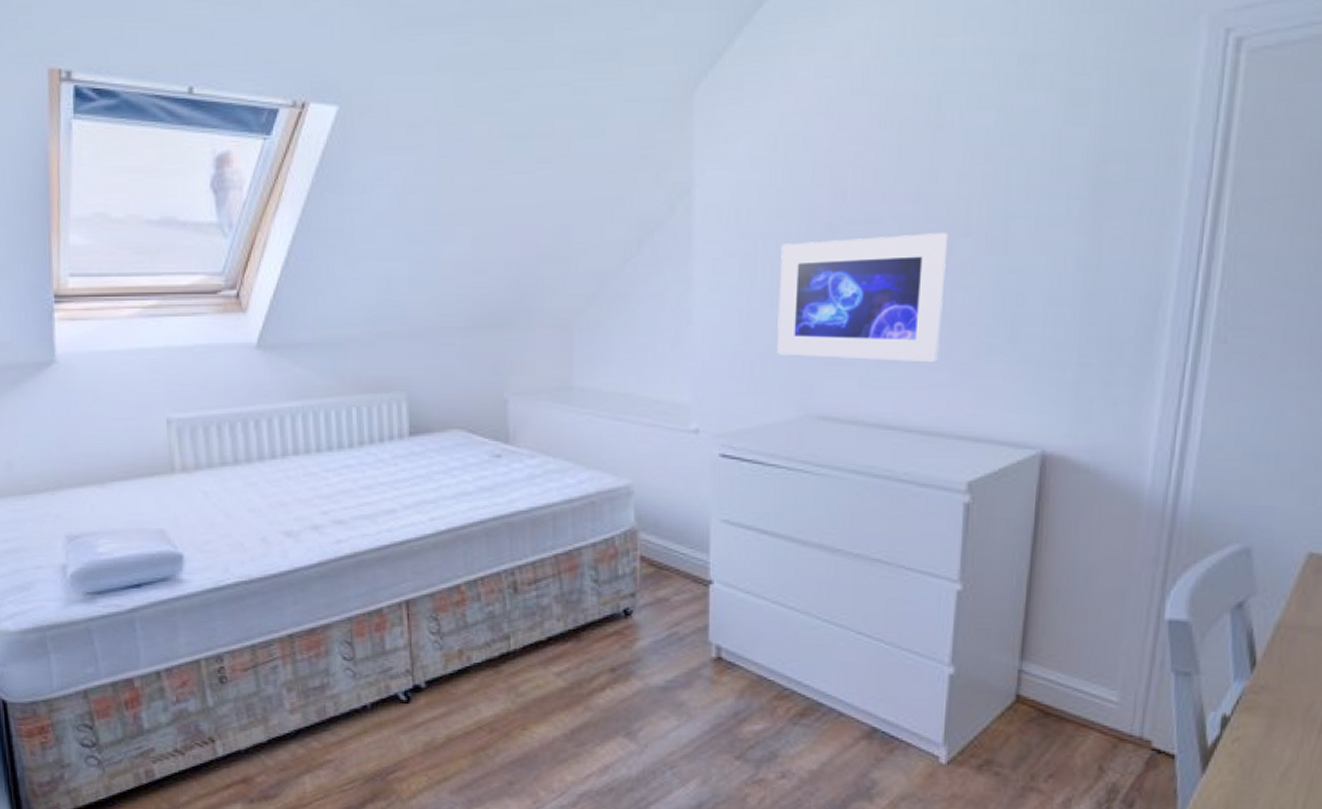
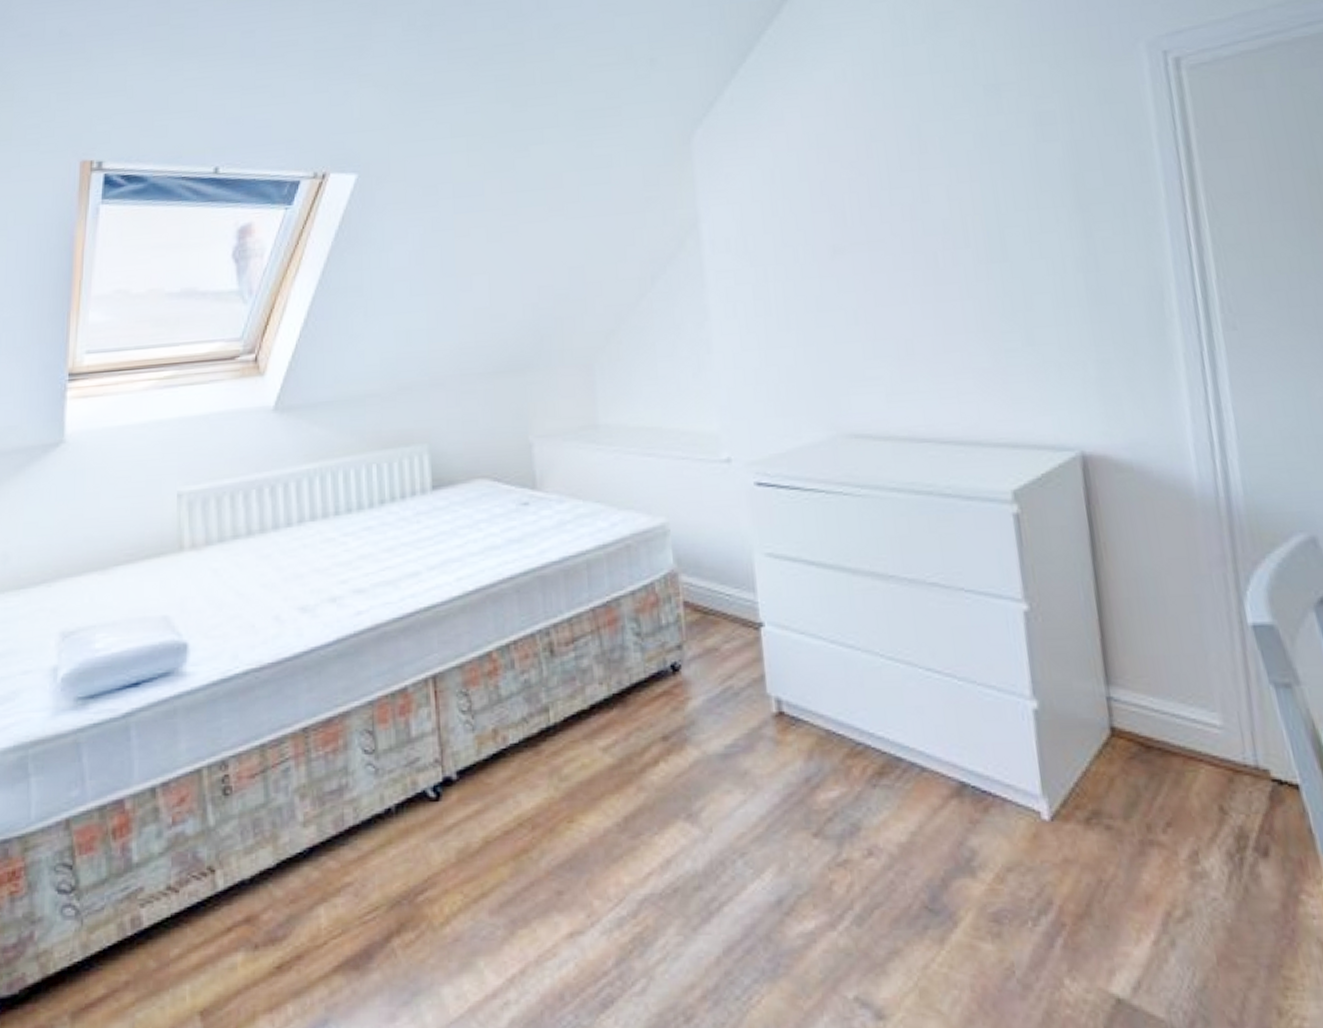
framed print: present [777,233,948,363] -> none [790,246,961,376]

